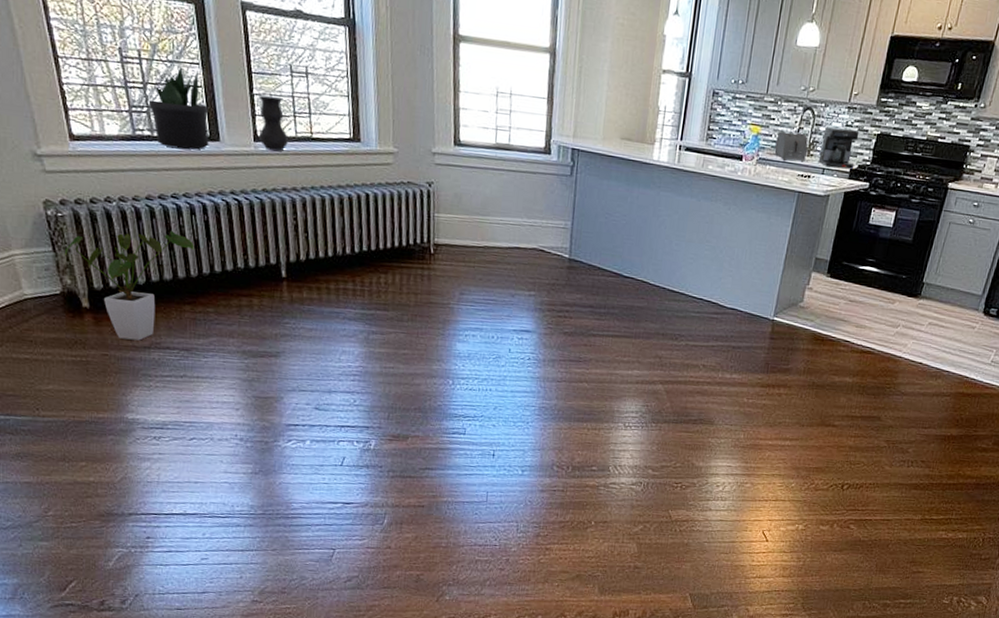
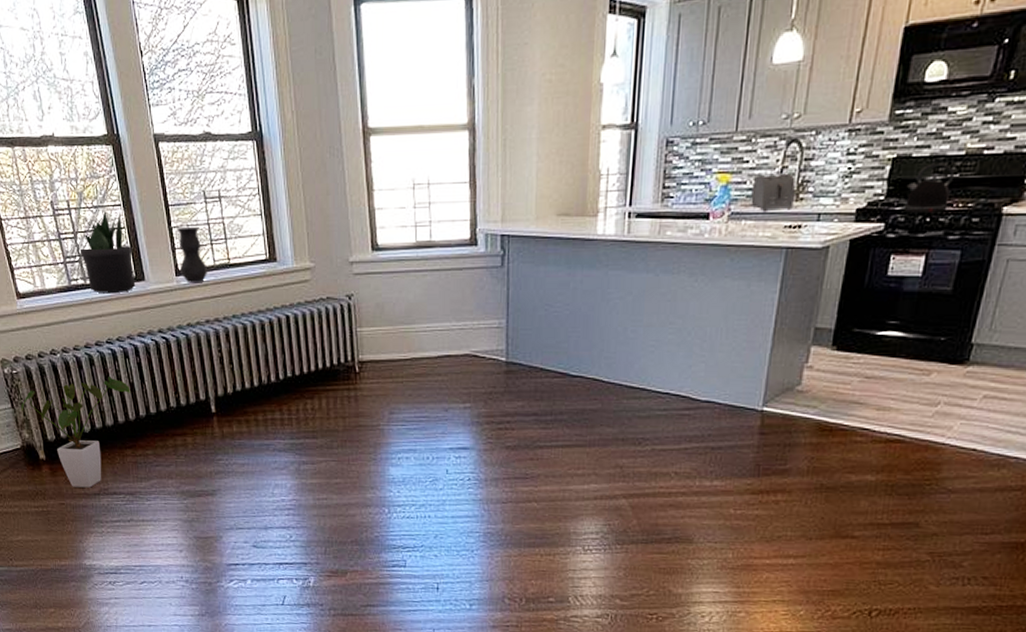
coffee maker: present [818,126,860,169] -> none [811,157,867,211]
kettle: none [883,142,919,181] -> present [903,162,956,213]

